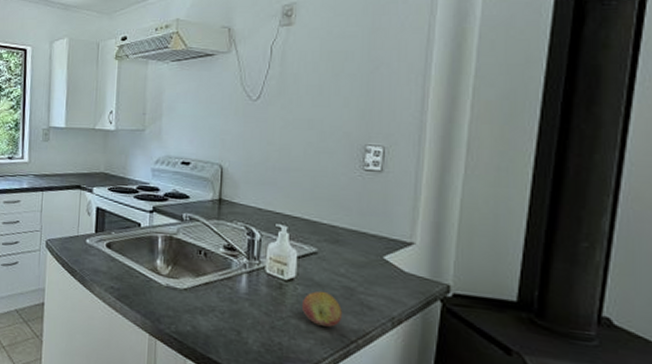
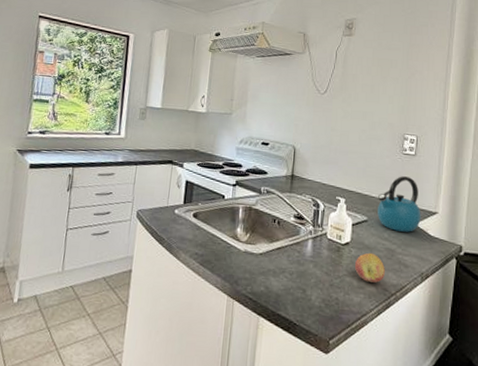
kettle: none [331,198,391,267] -> present [377,176,421,232]

